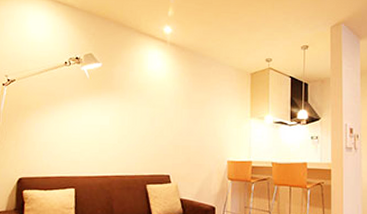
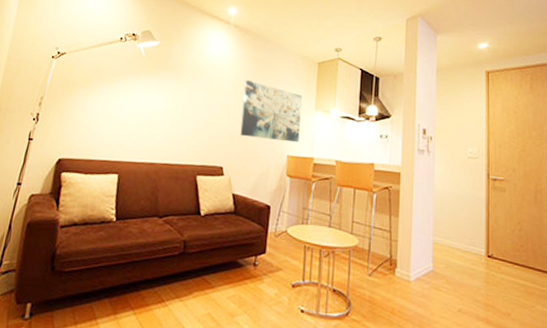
wall art: none [183,93,238,149] -> present [240,79,303,143]

